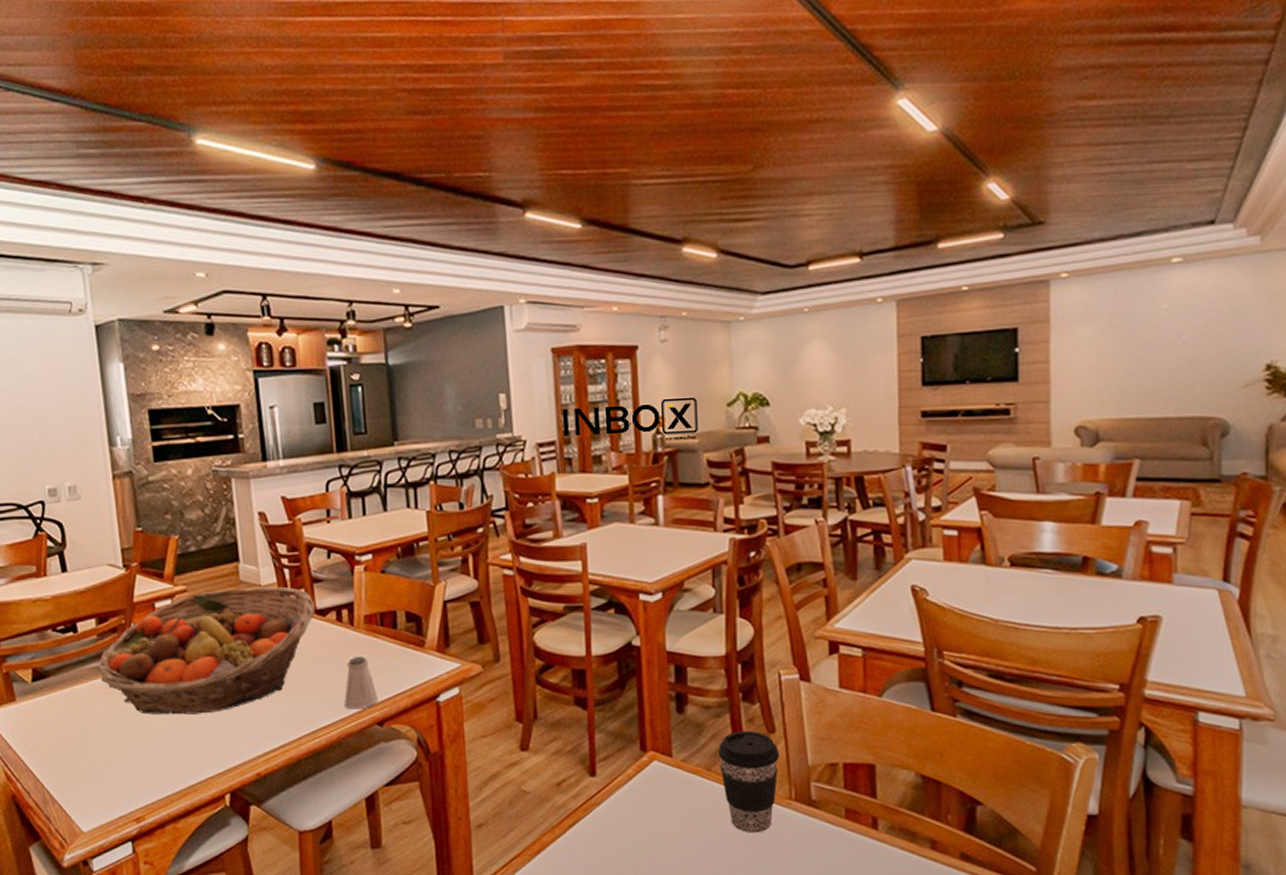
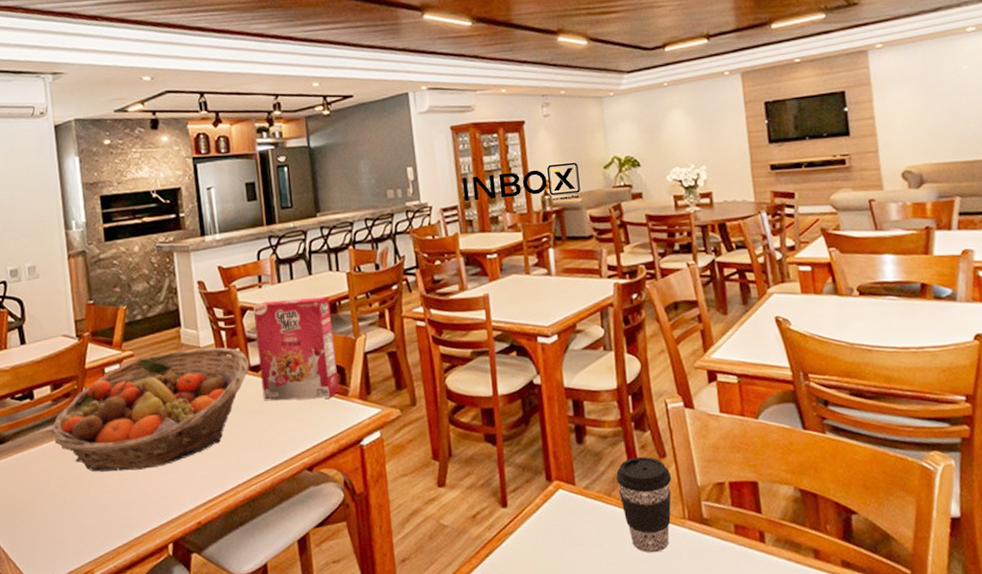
cereal box: none [321,537,415,649] -> present [253,296,339,401]
saltshaker: present [344,655,378,709] -> none [277,406,308,457]

